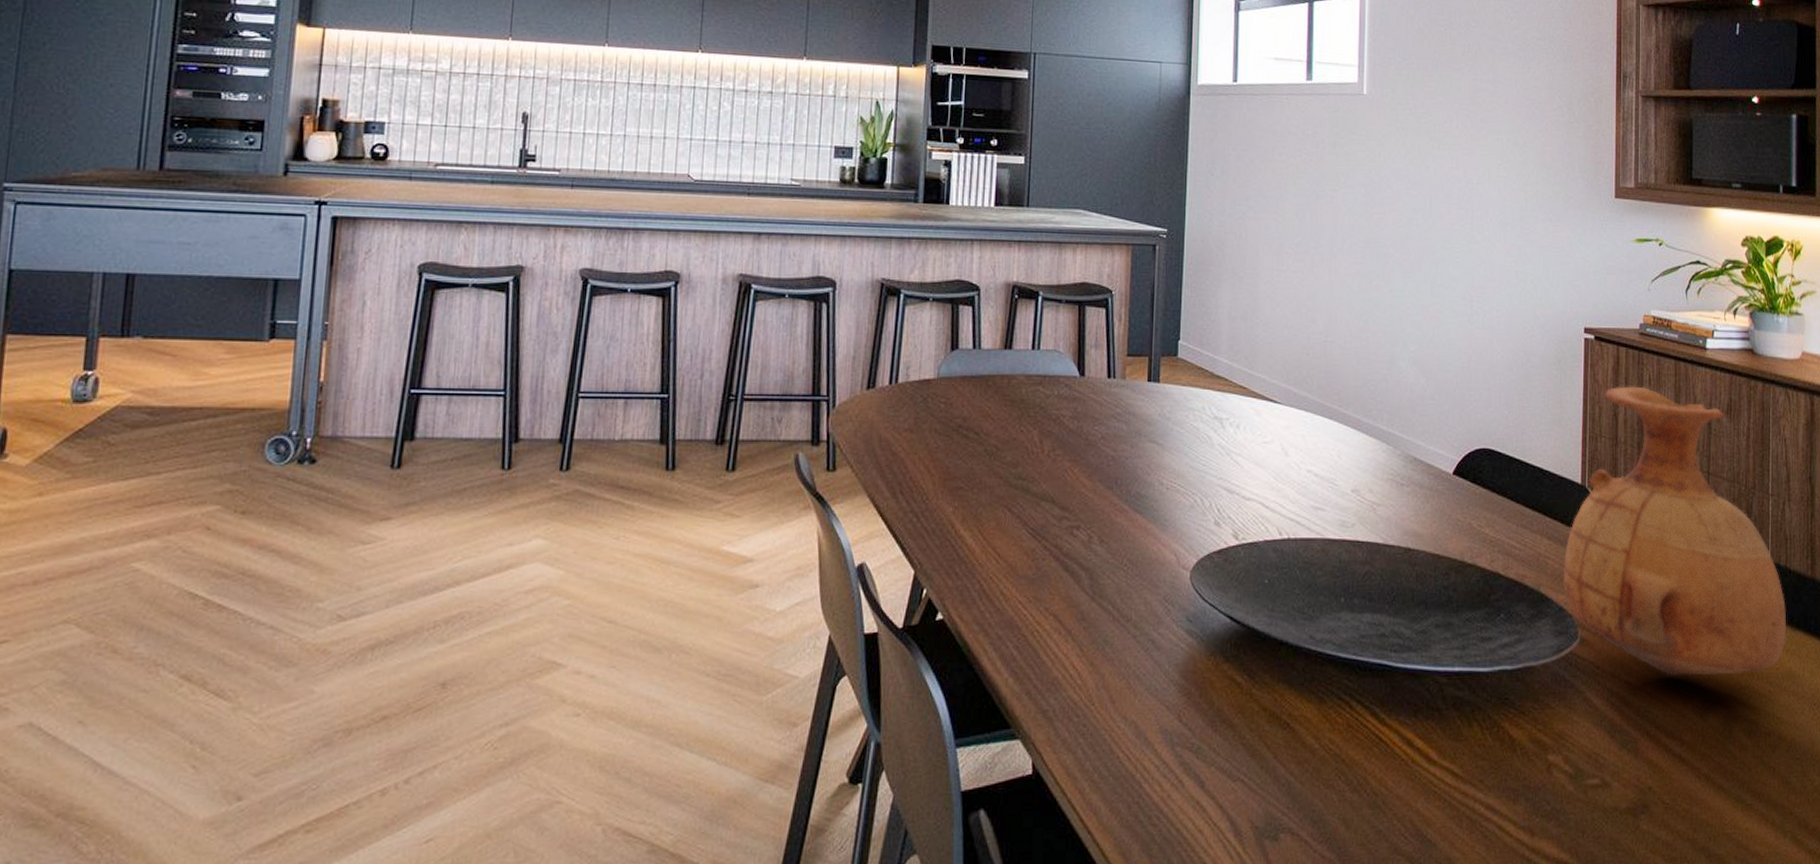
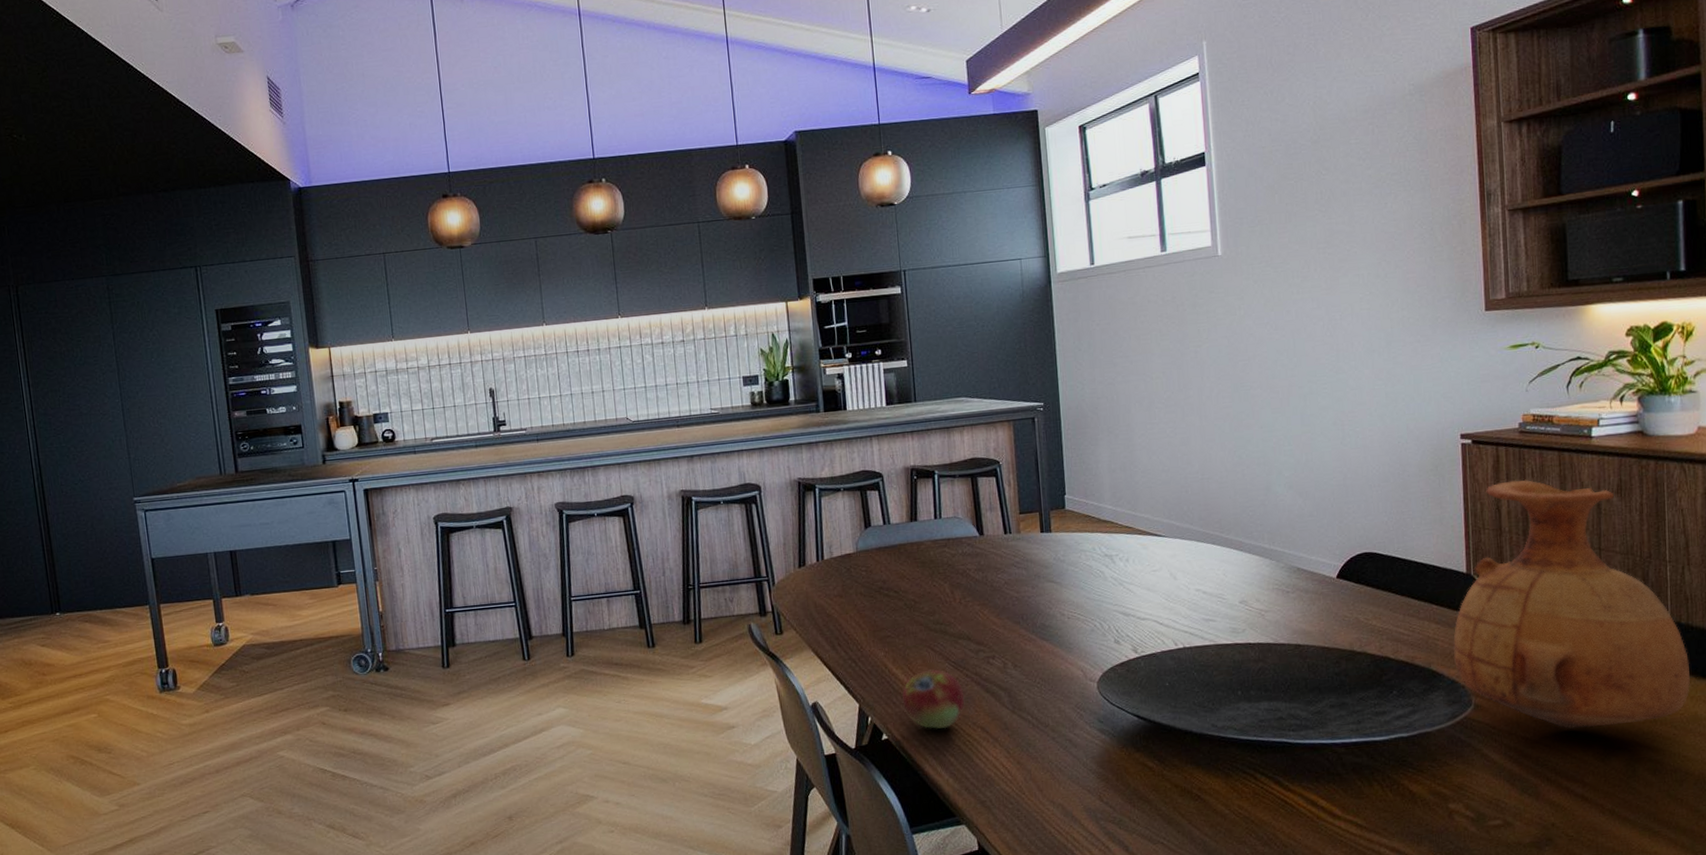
fruit: none [967,535,1040,613] -> present [902,669,965,729]

